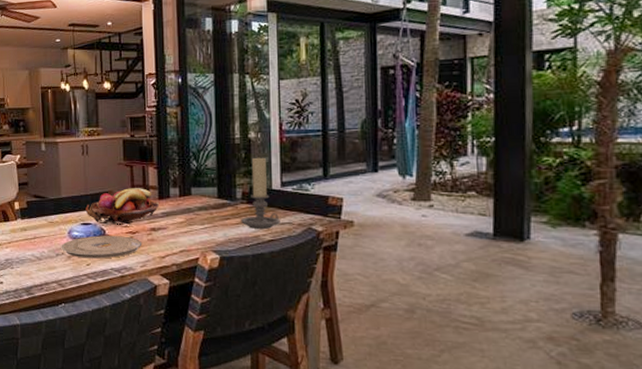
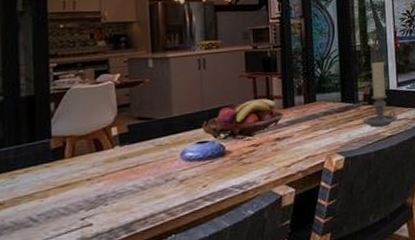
plate: present [61,235,143,259] -> none [171,149,267,180]

